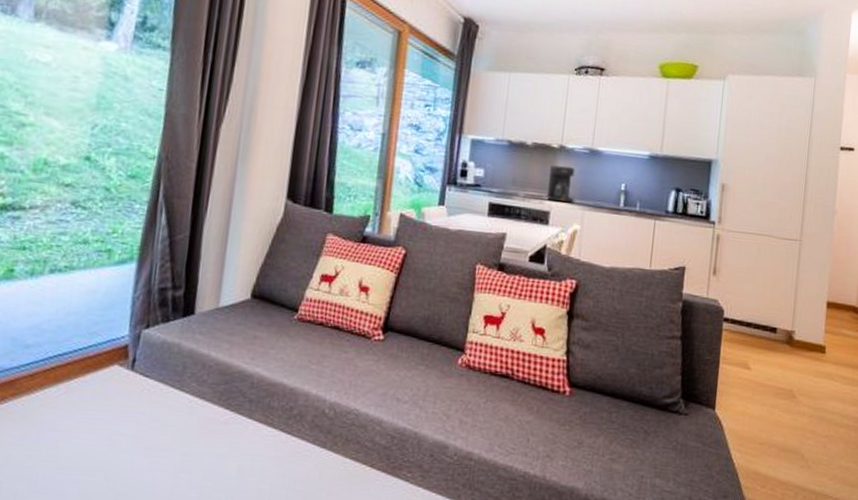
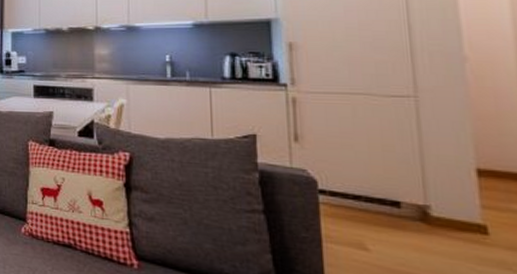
coffee maker: present [546,165,575,203] -> none [87,45,116,79]

